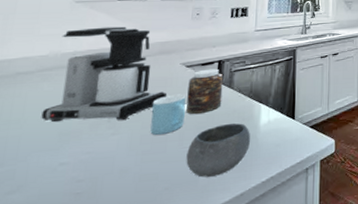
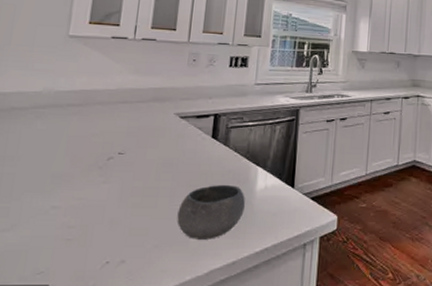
coffee maker: present [41,26,168,123] -> none [34,66,160,168]
mug: present [150,94,186,135] -> none [141,146,179,188]
jar: present [186,68,224,114] -> none [178,122,219,170]

